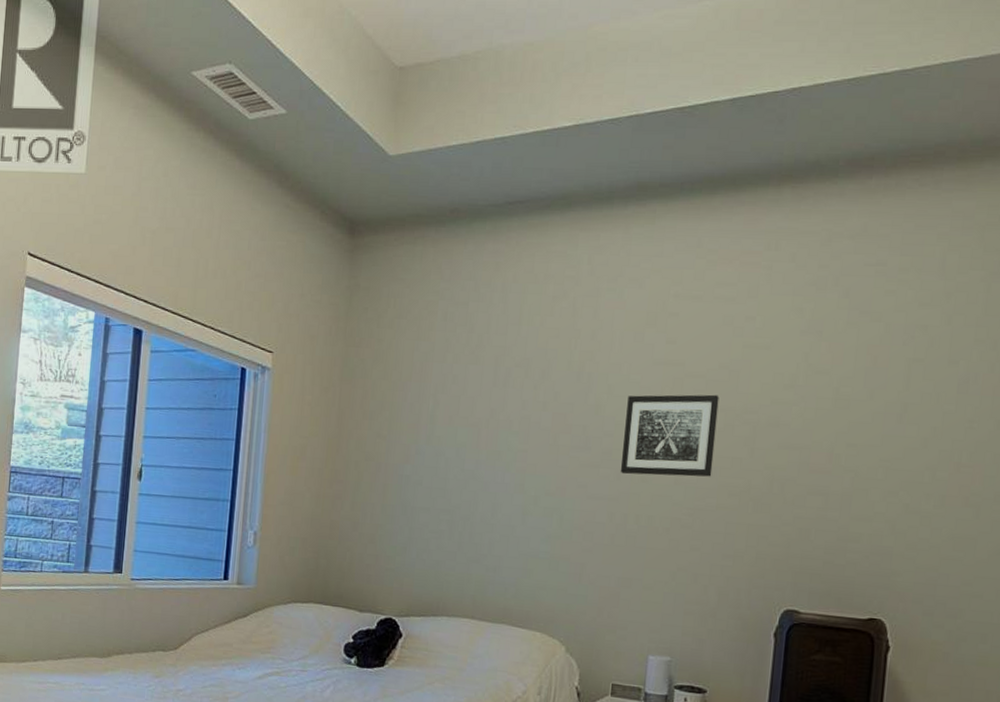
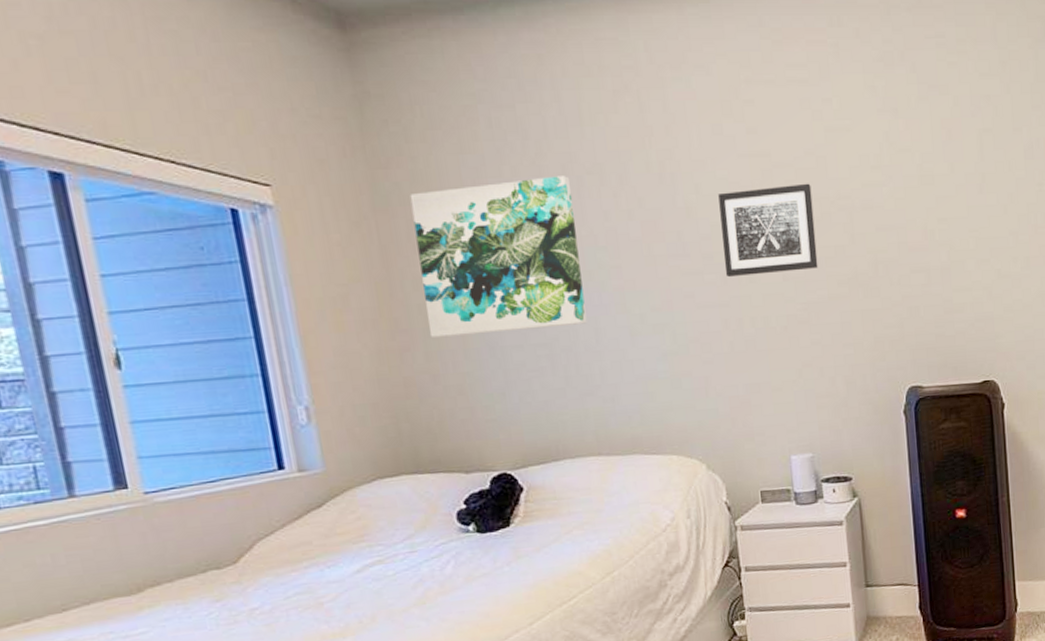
wall art: none [359,365,500,498] -> present [409,176,587,338]

